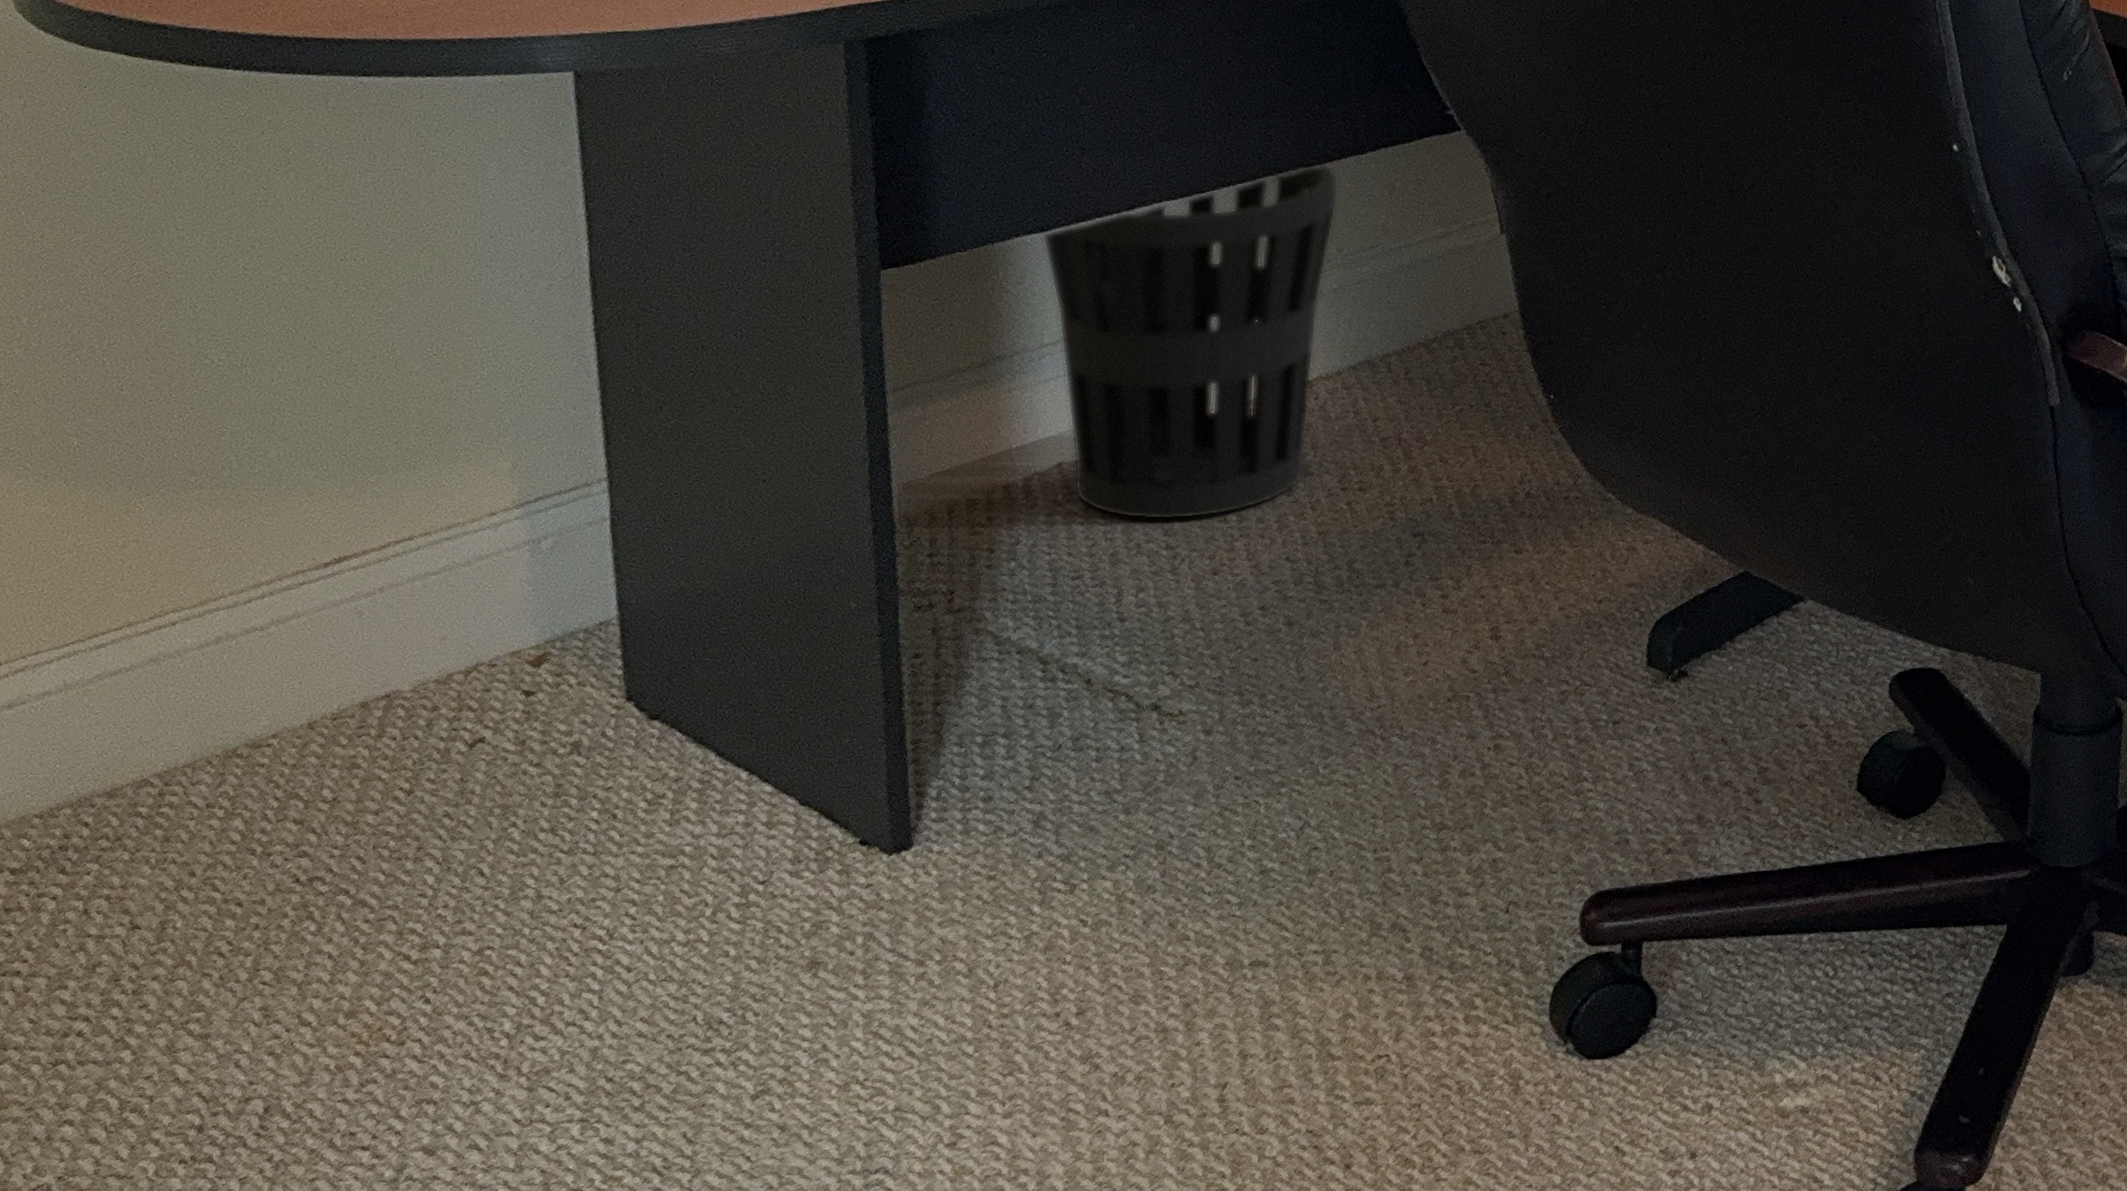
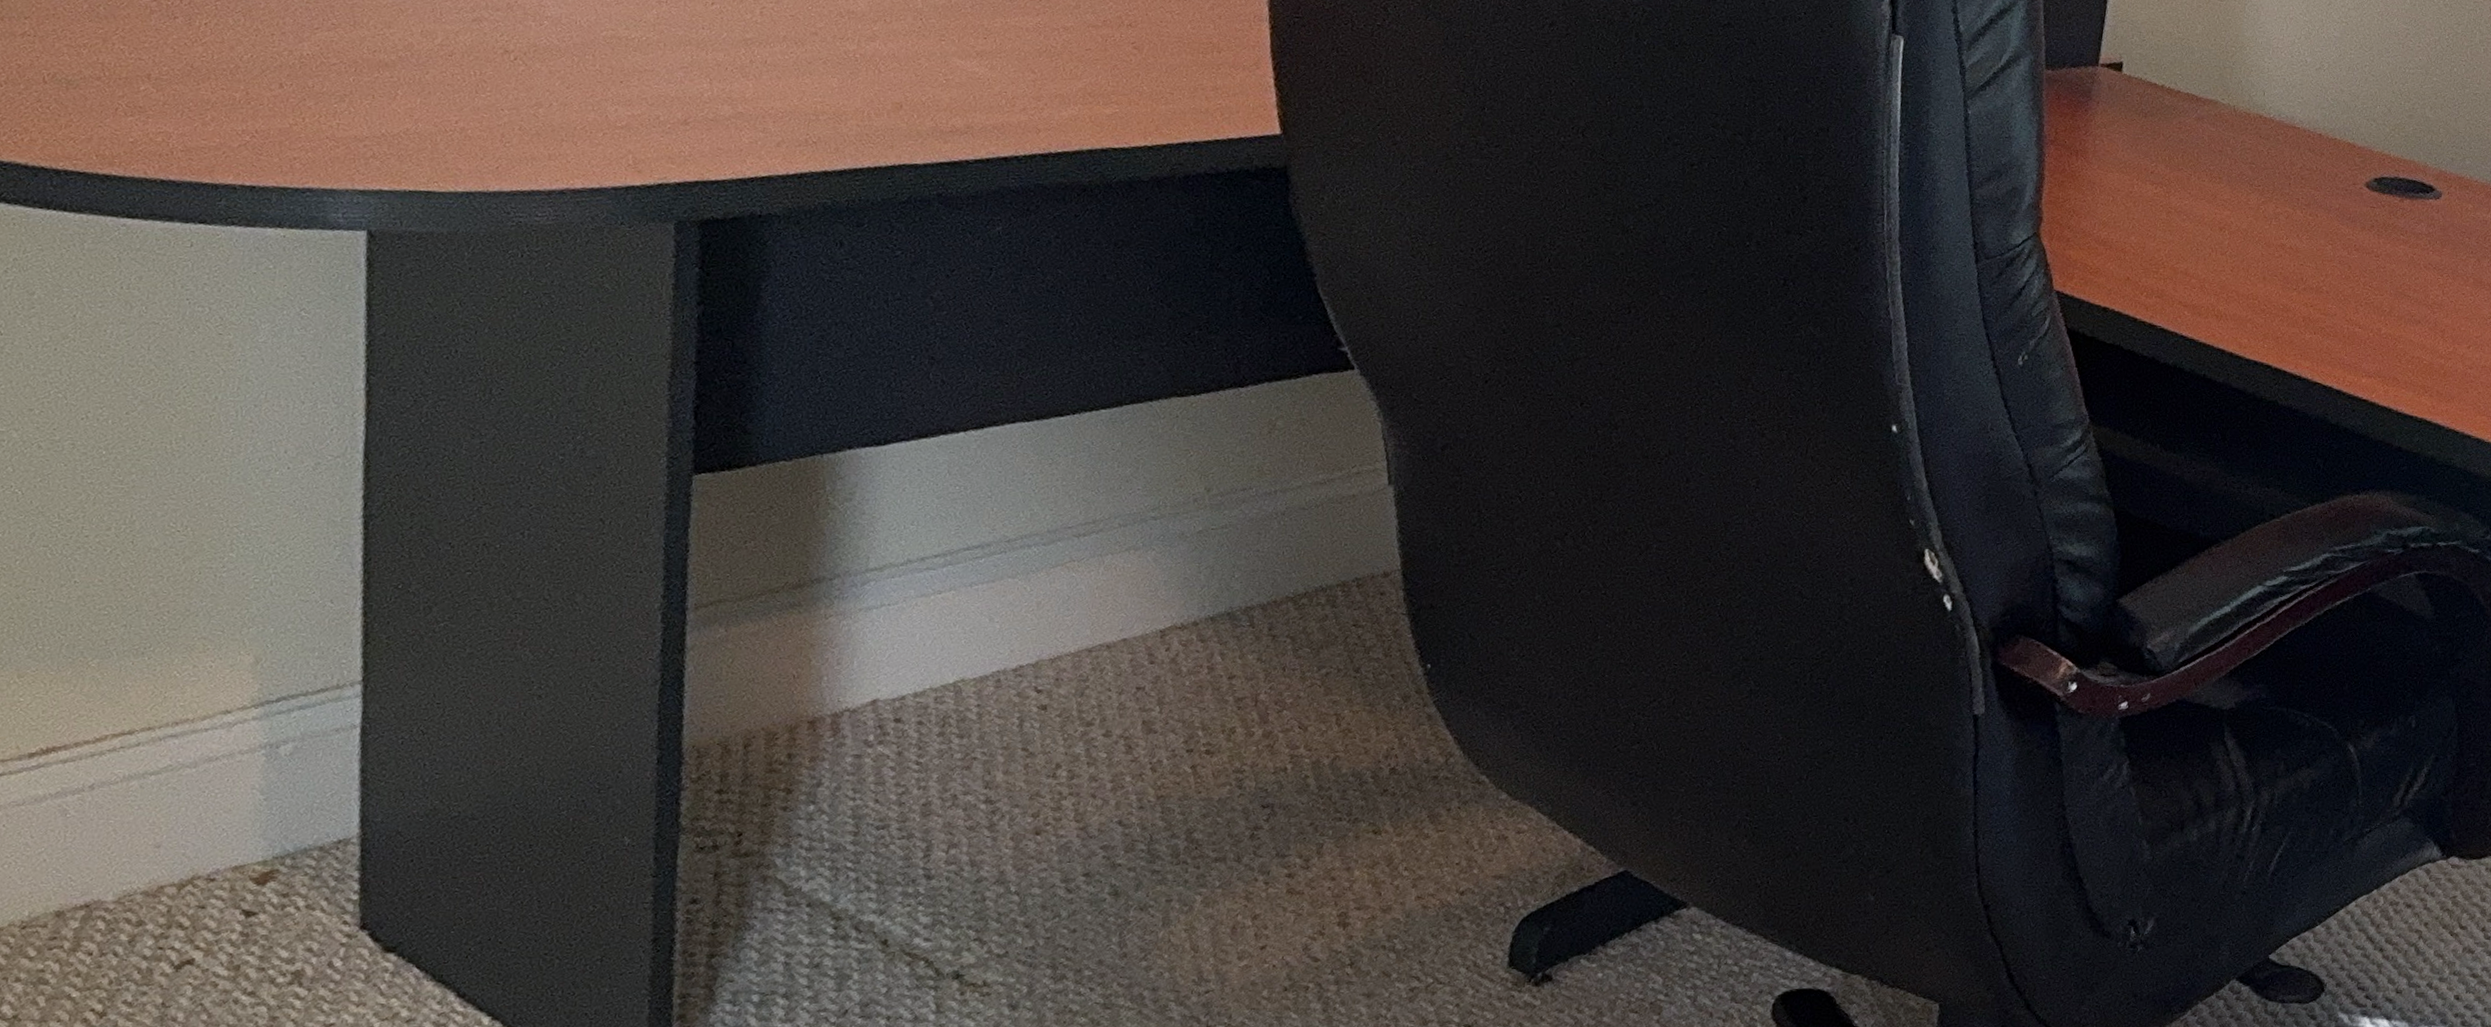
wastebasket: present [1042,164,1339,520] -> none [877,394,1214,772]

